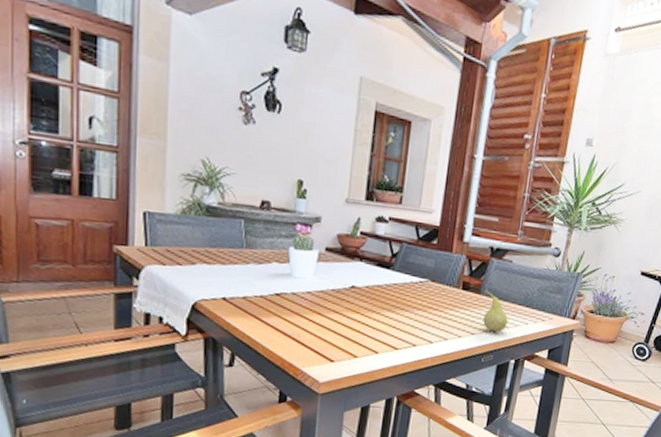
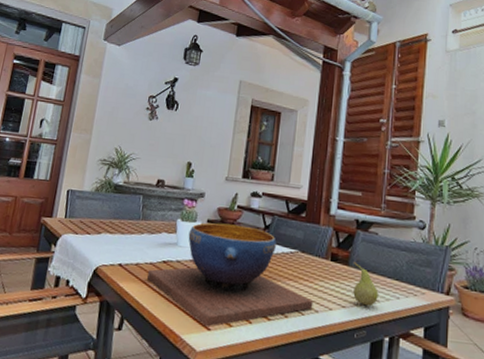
decorative bowl: none [257,251,443,359] -> present [146,222,314,327]

